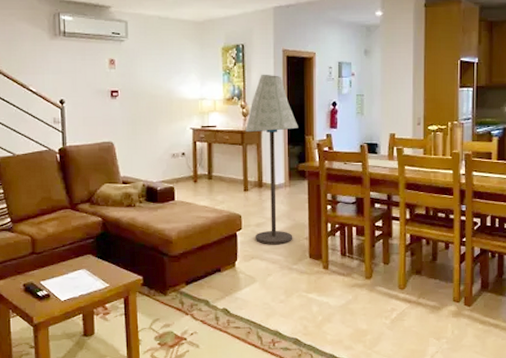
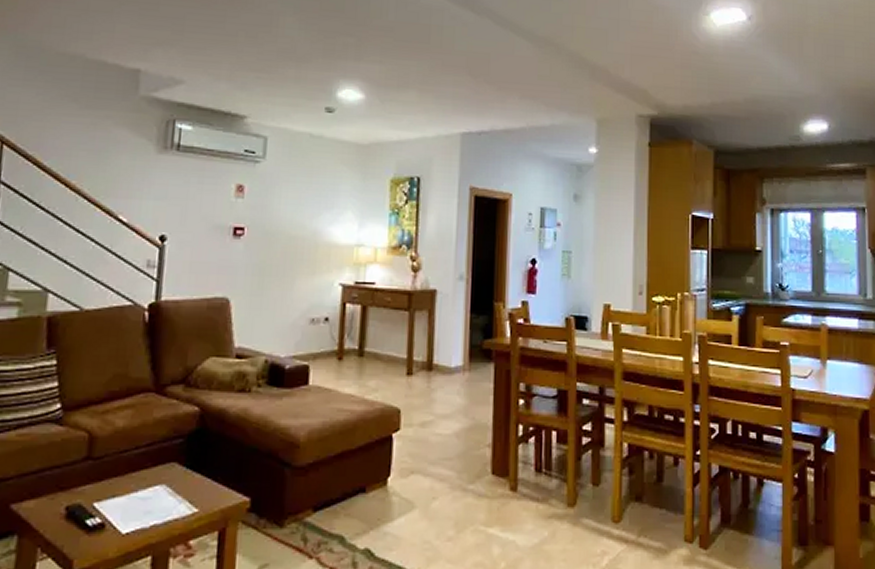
floor lamp: present [245,74,298,245] -> none [414,217,485,454]

